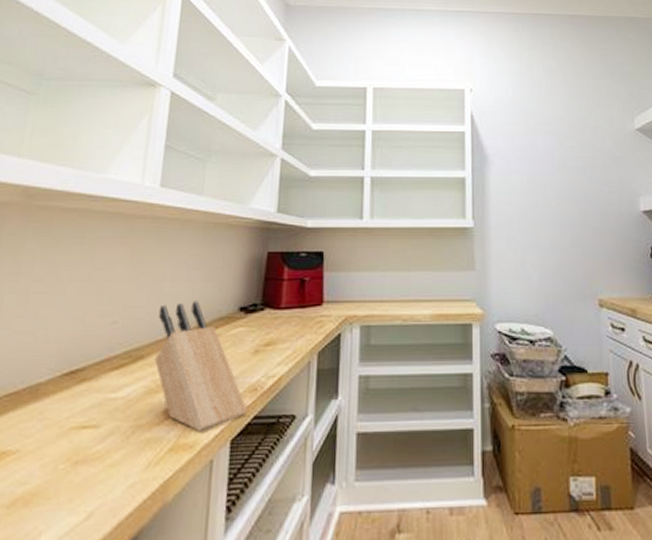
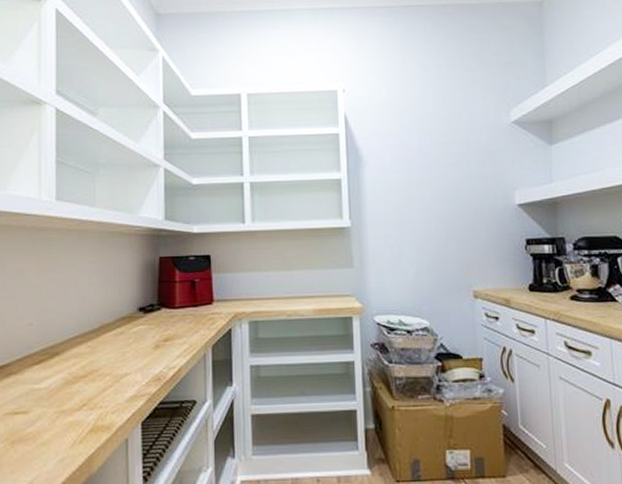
knife block: present [154,301,247,431] -> none [67,303,153,415]

